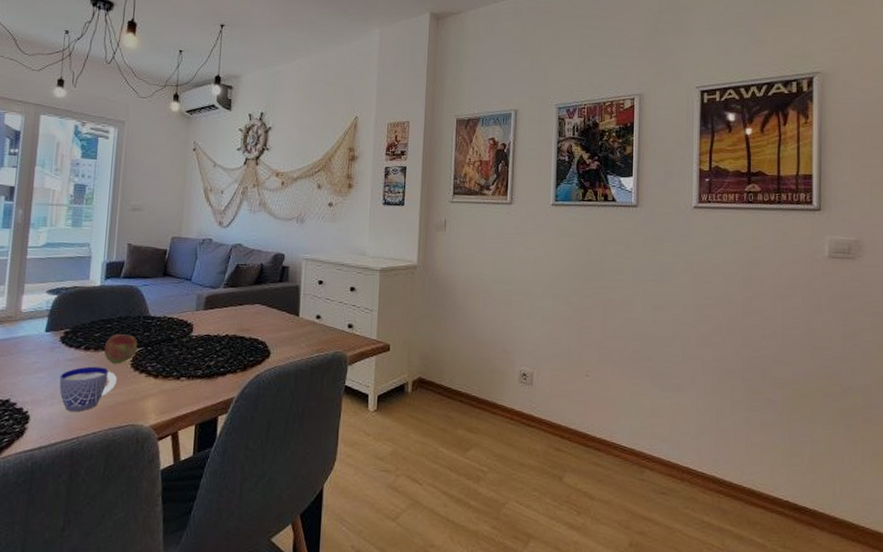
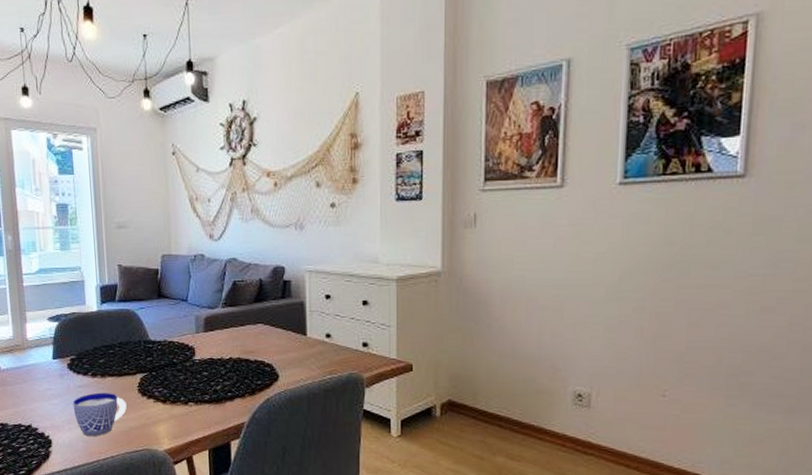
fruit: present [104,334,138,364] -> none [110,360,142,390]

